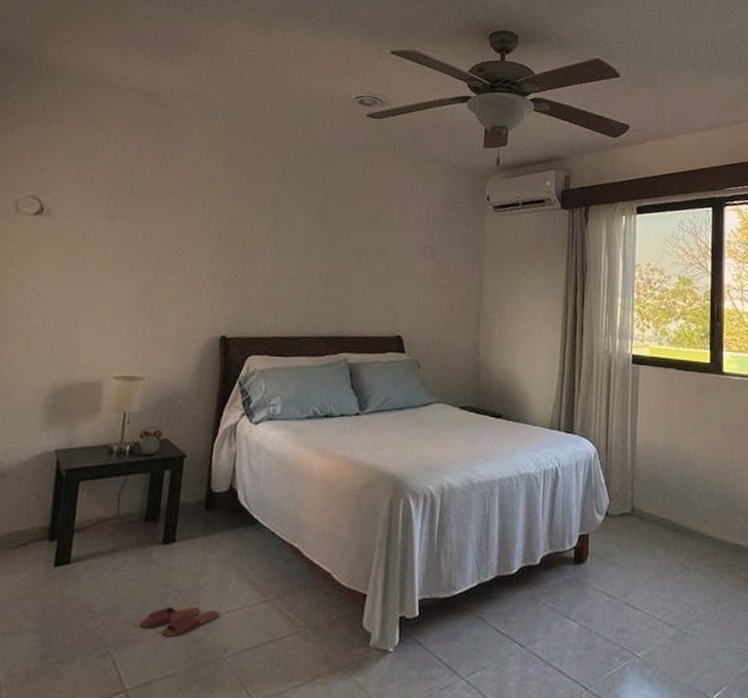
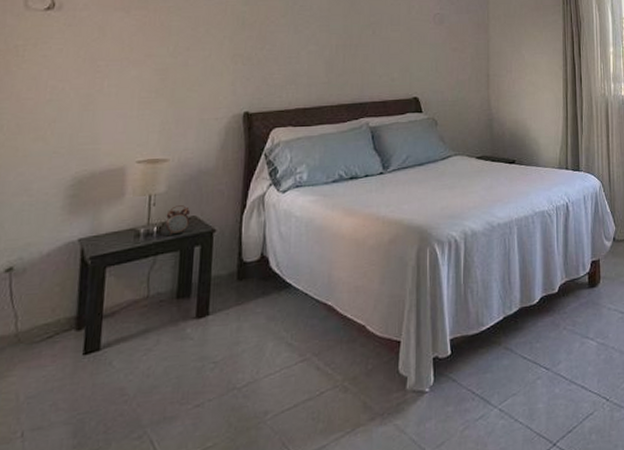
slippers: present [140,606,219,637] -> none [176,376,257,409]

